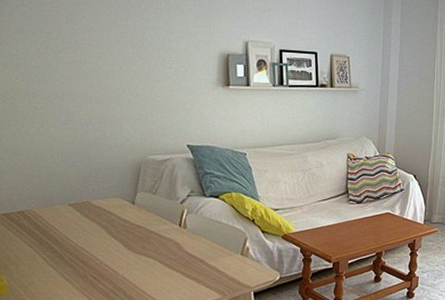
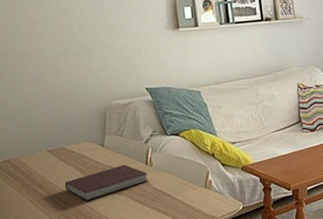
notebook: none [85,224,180,262] -> present [64,164,148,201]

